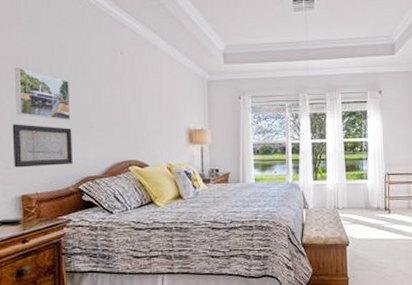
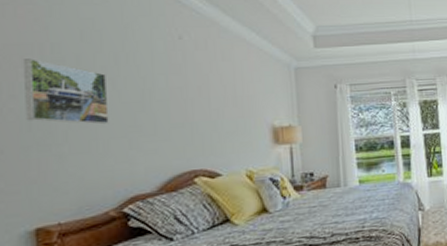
wall art: present [12,124,73,168] -> none [20,132,113,192]

